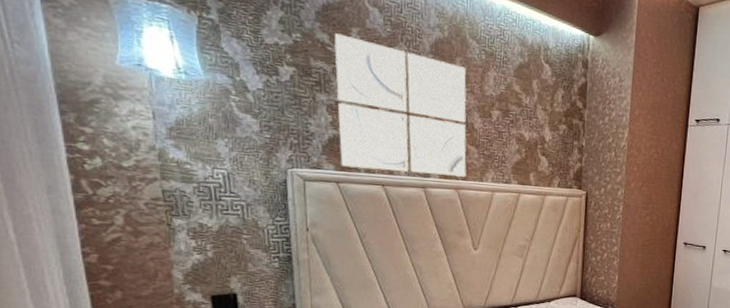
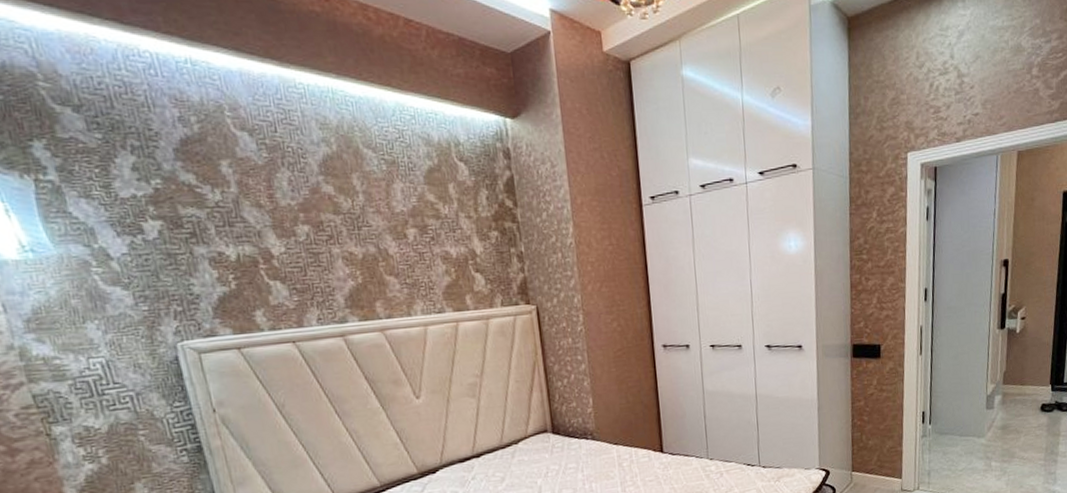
wall art: present [334,33,467,177] -> none [200,170,390,328]

